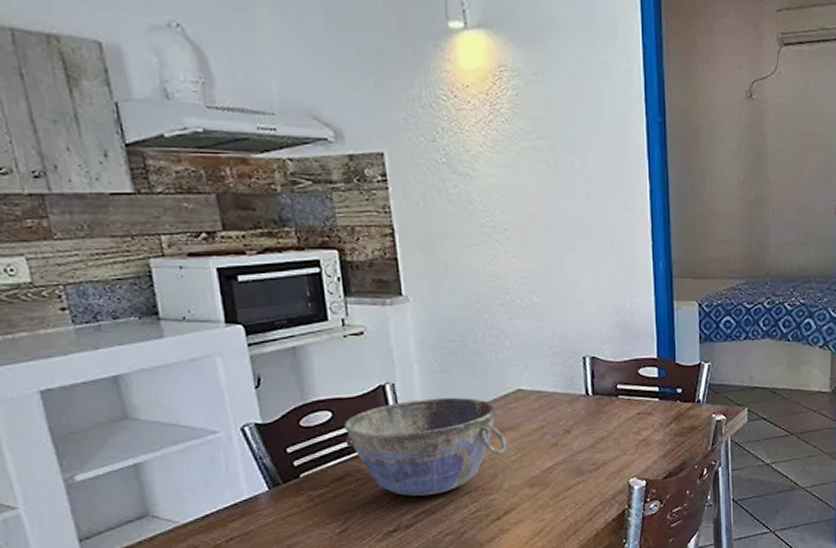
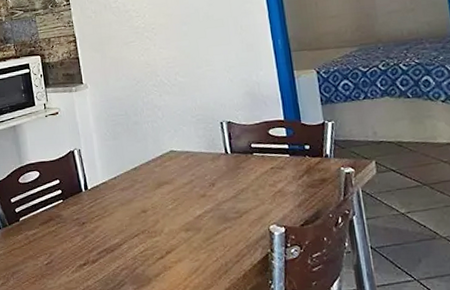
bowl: present [344,397,508,497] -> none [47,158,166,238]

